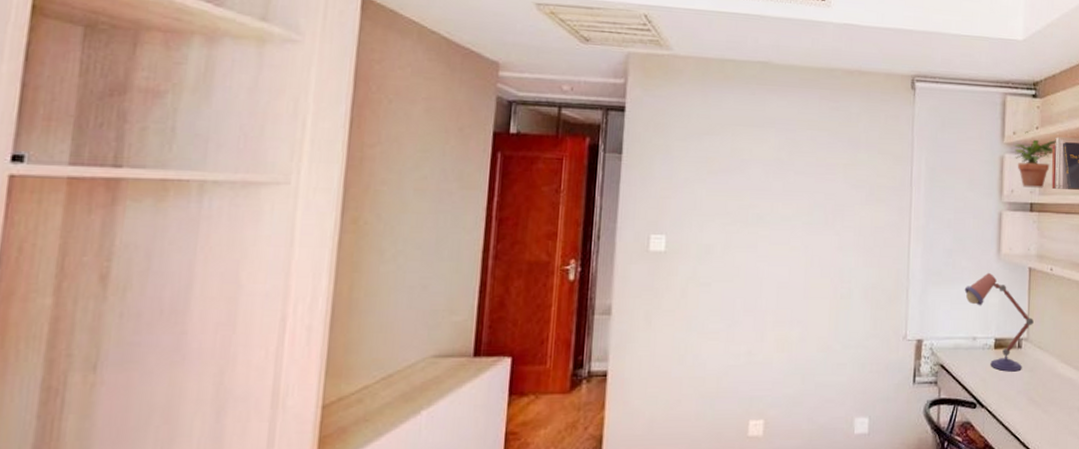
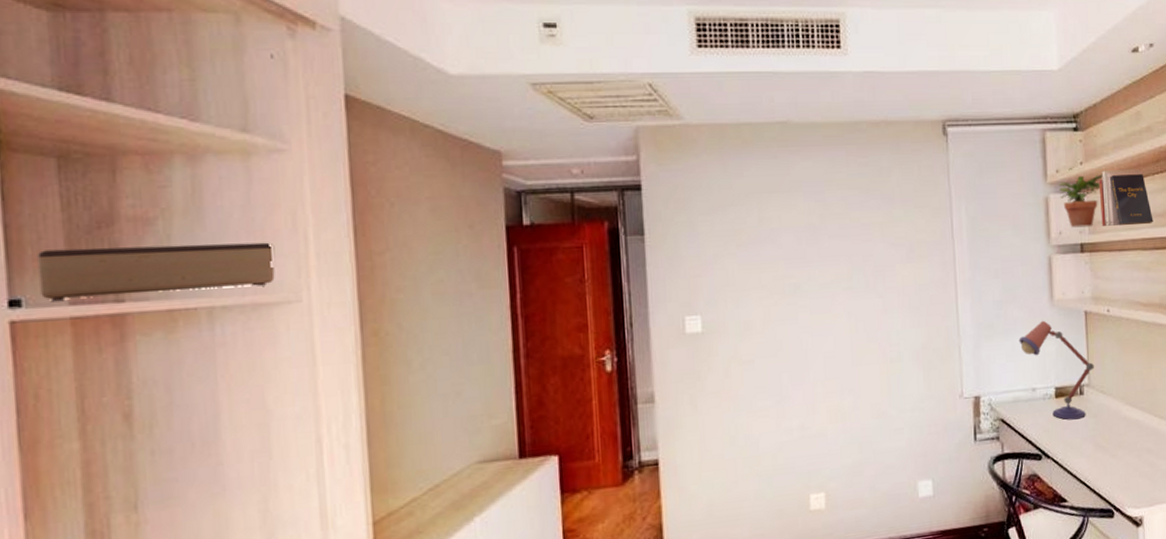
decorative box: none [44,111,273,165] -> present [38,242,275,302]

